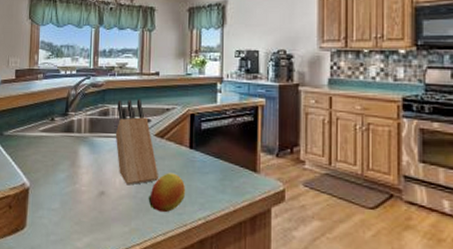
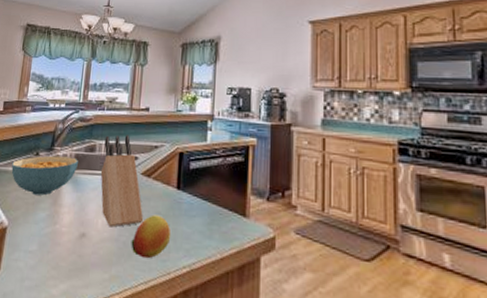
cereal bowl: none [29,120,93,158] -> present [11,155,78,196]

